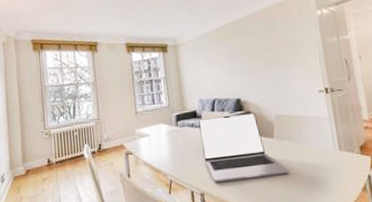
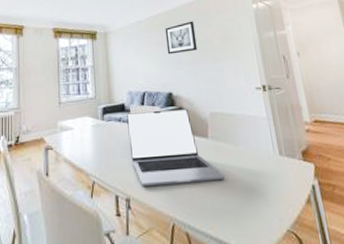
wall art: none [232,30,264,63] -> present [165,21,198,55]

